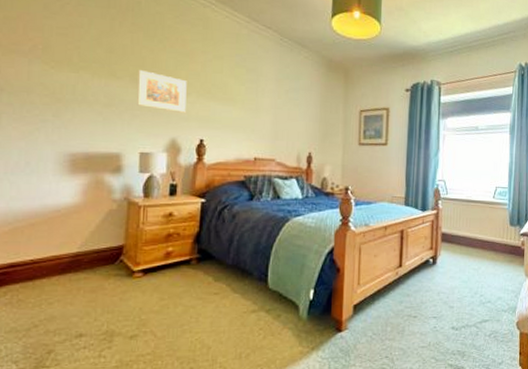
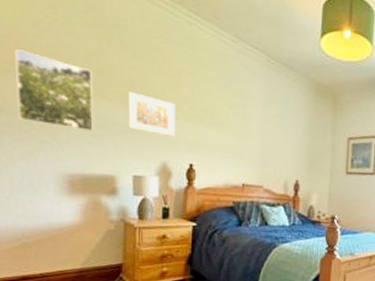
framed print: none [20,30,102,110] -> present [15,49,93,132]

